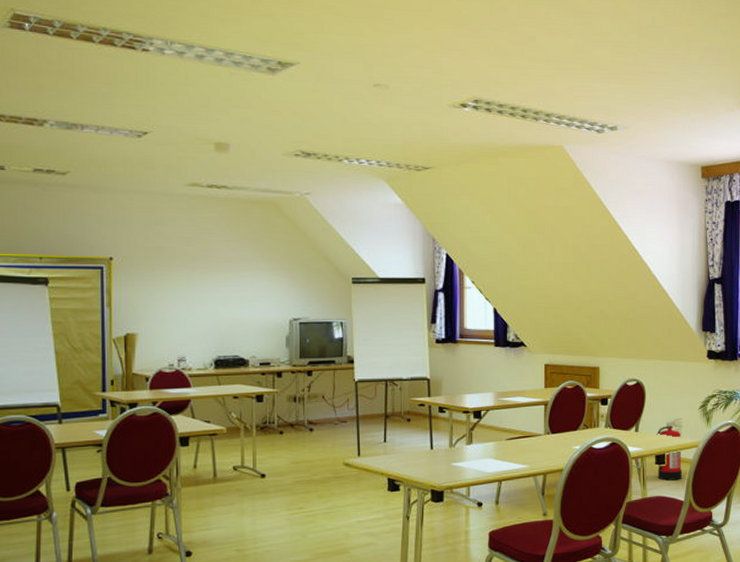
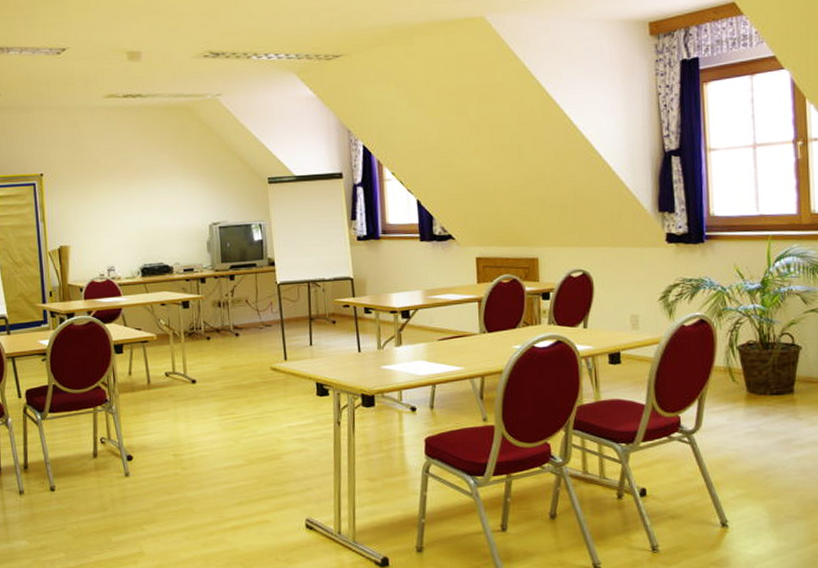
fire extinguisher: present [656,417,683,481] -> none [609,311,643,382]

